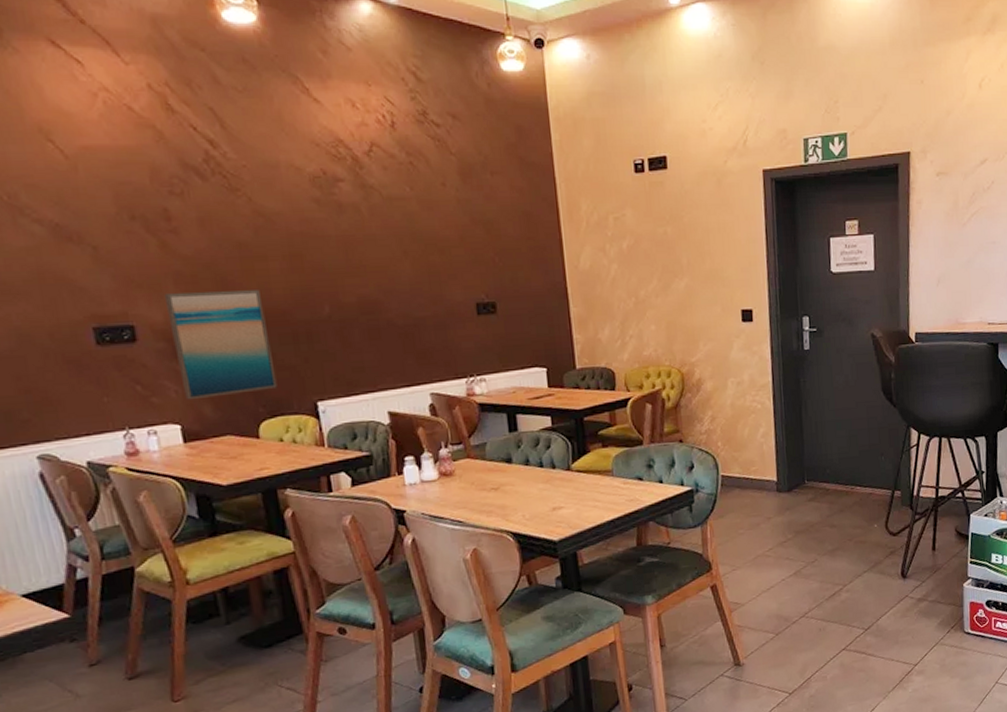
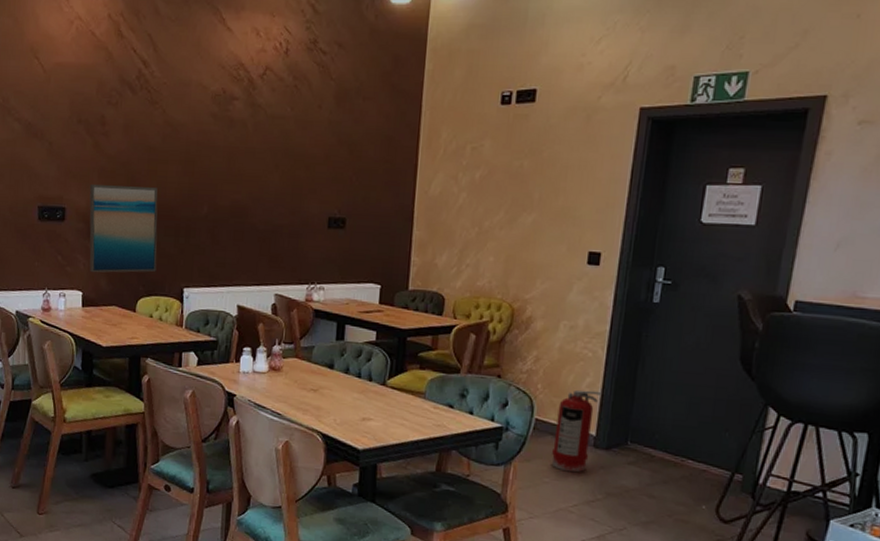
fire extinguisher: none [740,439,776,520] -> present [551,389,602,473]

